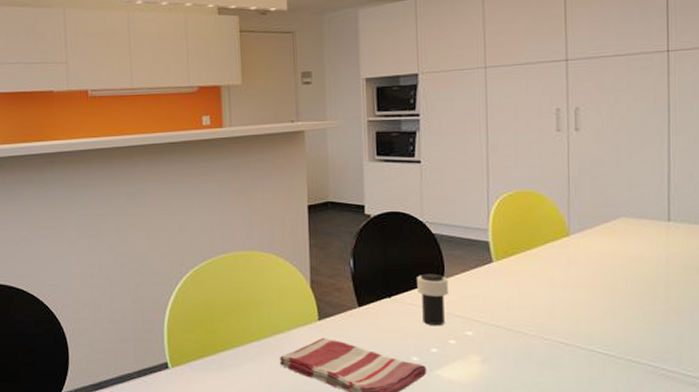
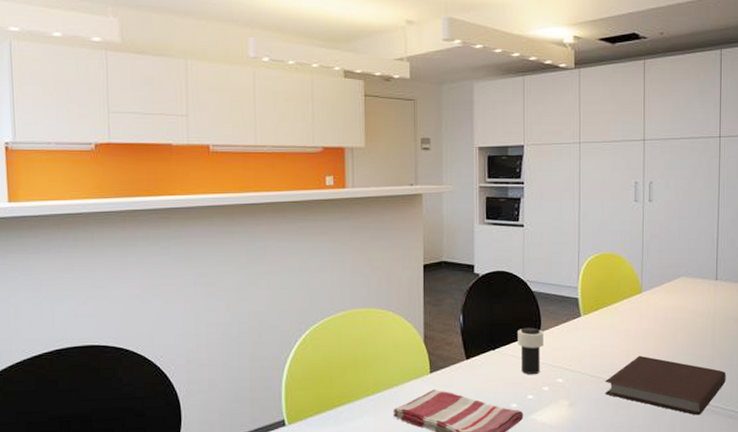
notebook: none [526,308,686,381] -> present [605,355,726,415]

